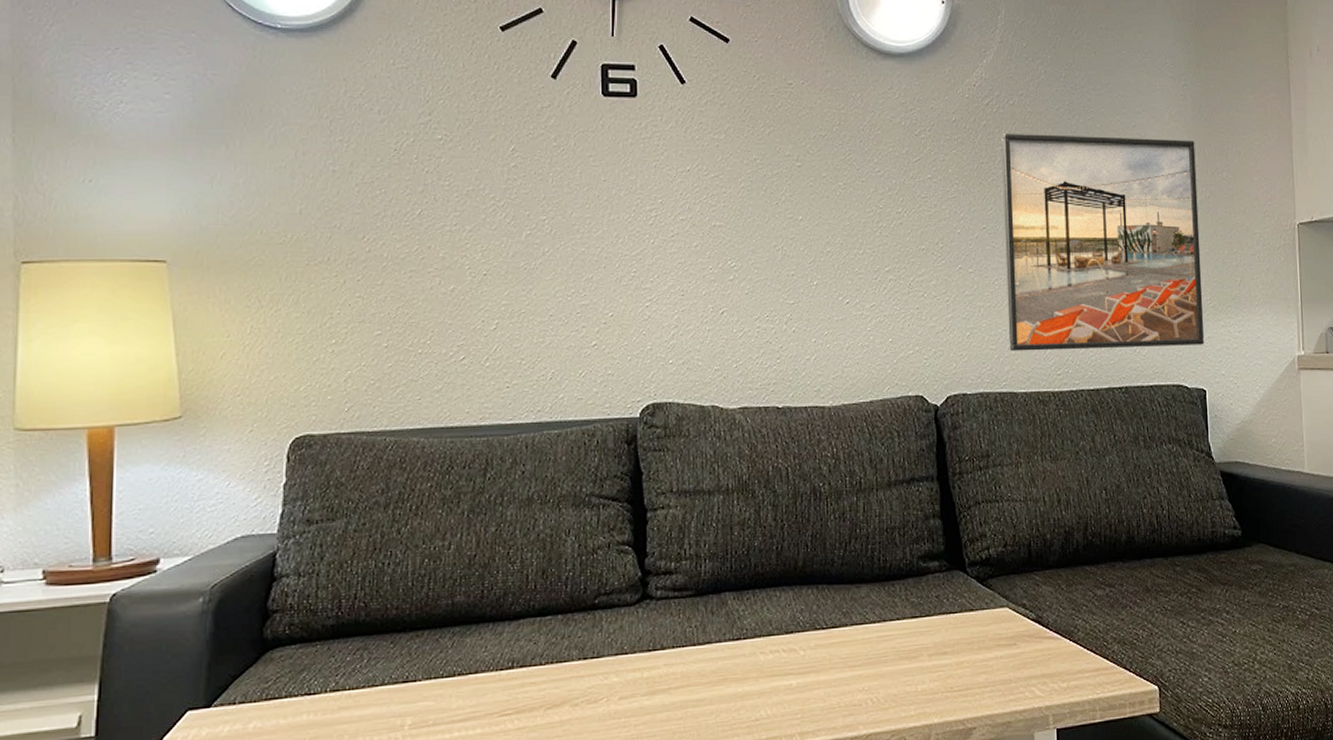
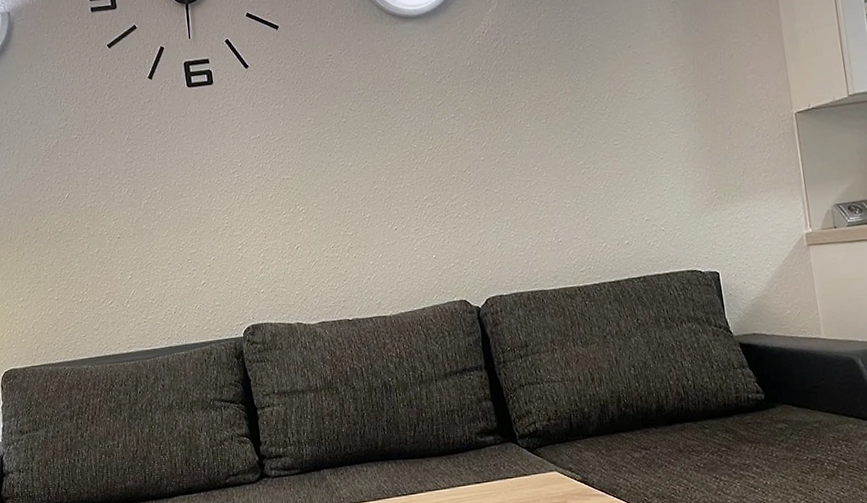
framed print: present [1001,132,1205,352] -> none [511,51,714,256]

